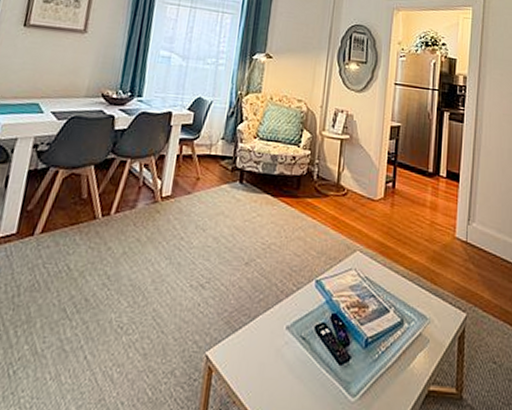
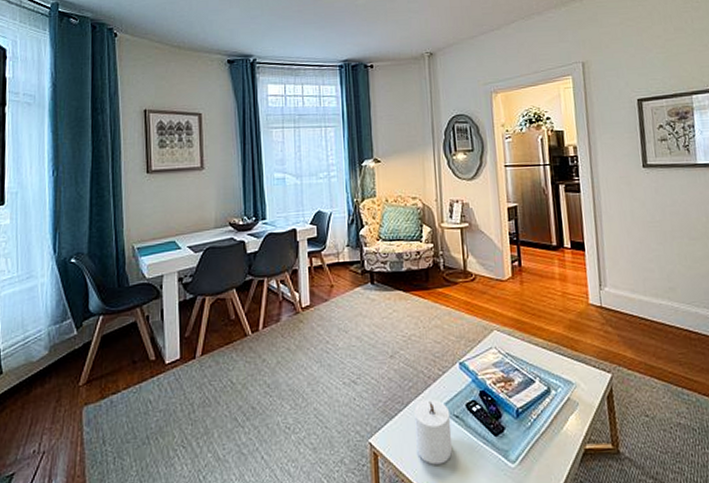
candle: none [255,315,298,389] -> present [414,398,453,465]

